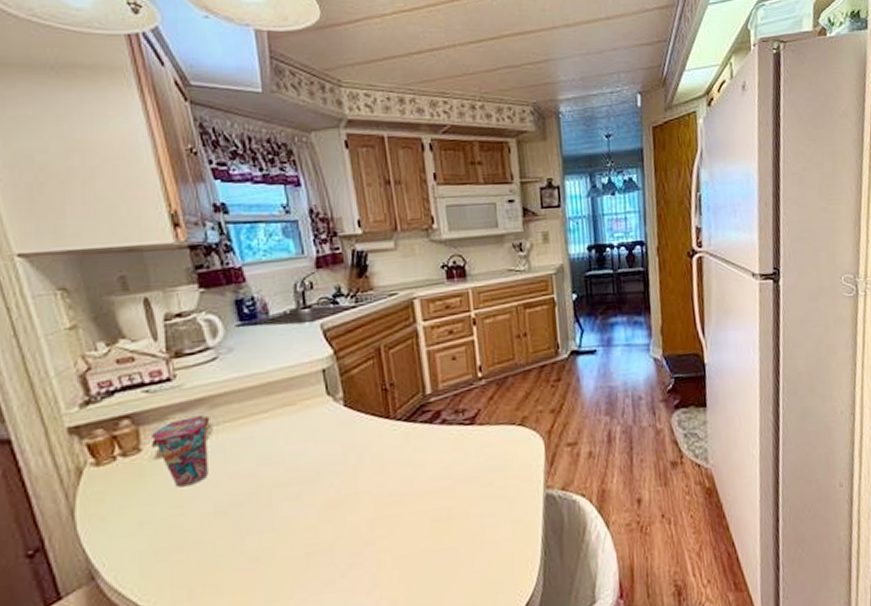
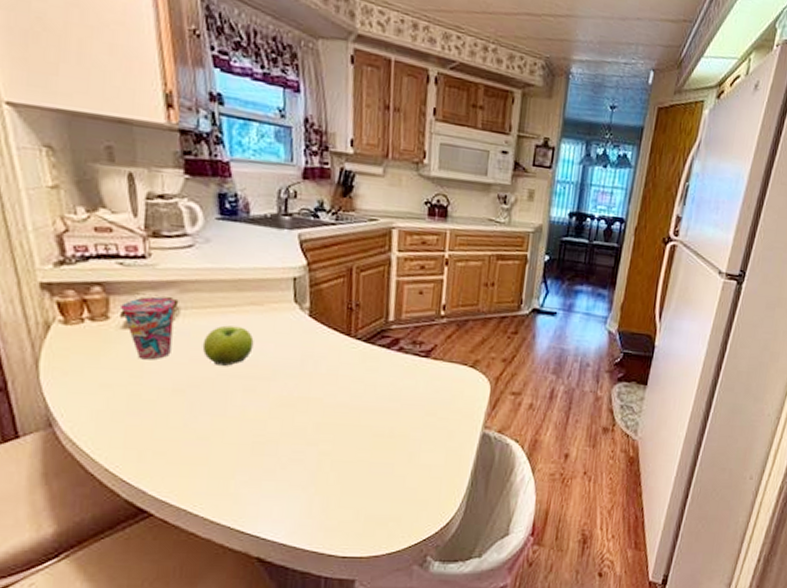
fruit: none [239,431,292,478] -> present [202,325,254,366]

